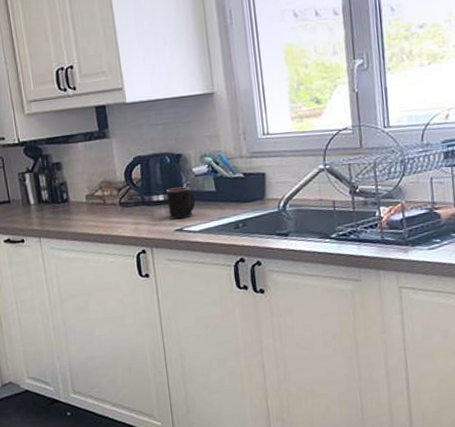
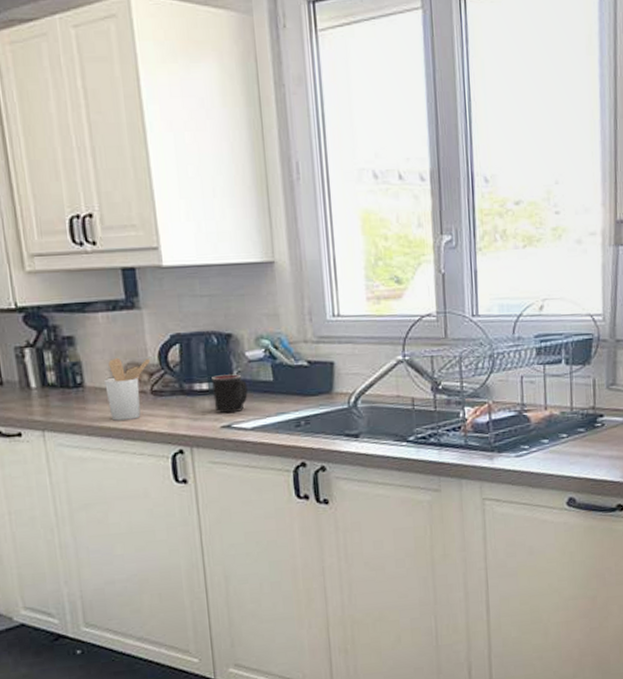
utensil holder: none [84,177,119,228] -> present [104,357,151,421]

